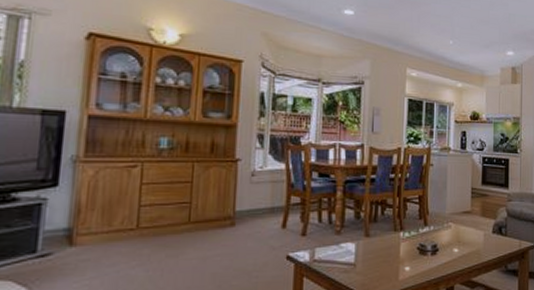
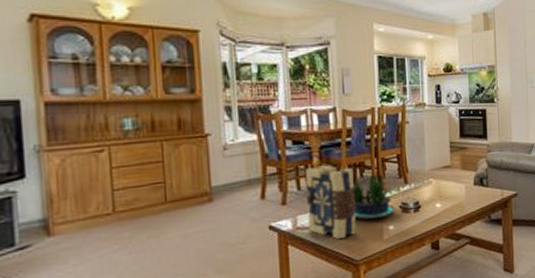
book: none [326,200,375,275] -> present [306,165,356,239]
potted plant: none [371,213,413,258] -> present [352,174,395,219]

